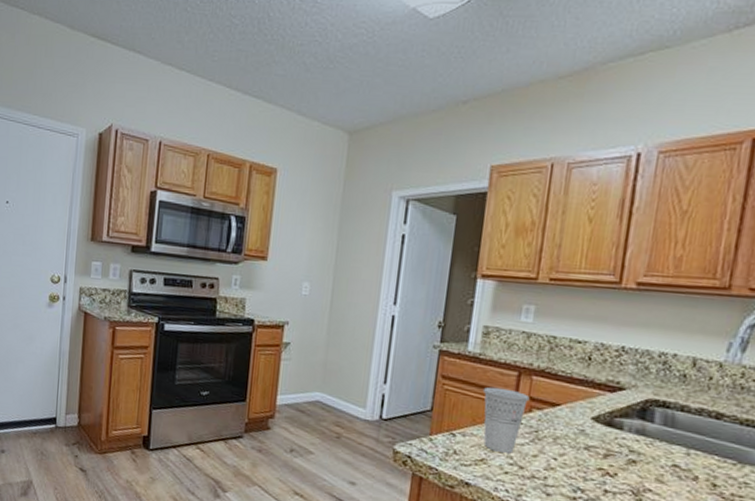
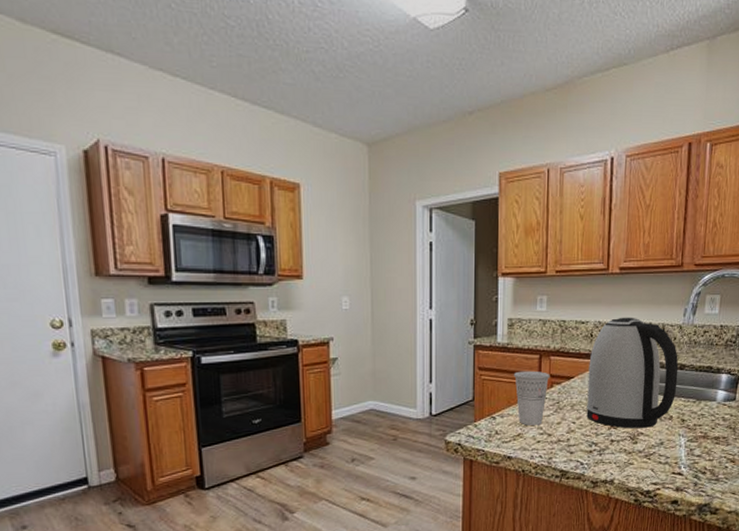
kettle: none [573,341,714,485] -> present [586,317,679,429]

